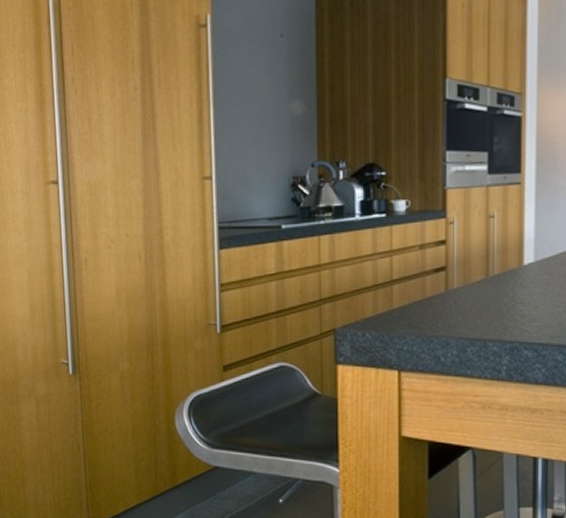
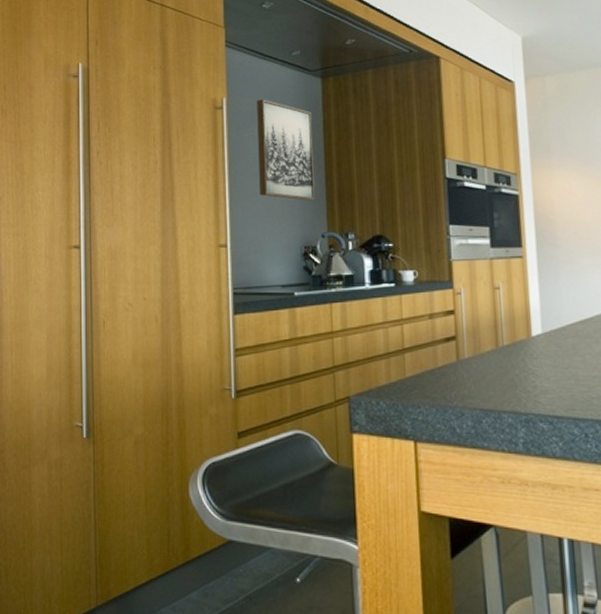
wall art: none [244,15,305,128] -> present [257,99,315,201]

